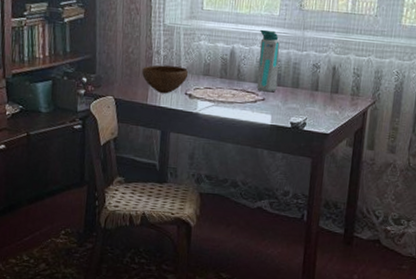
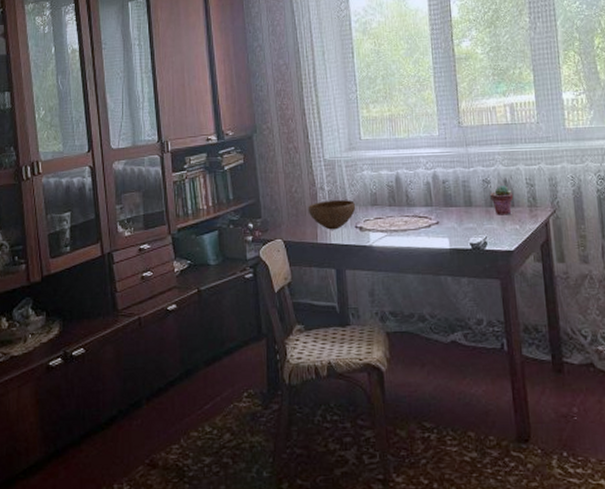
water bottle: present [257,29,280,92] -> none [422,151,450,215]
potted succulent: none [317,72,339,101] -> present [490,186,514,215]

